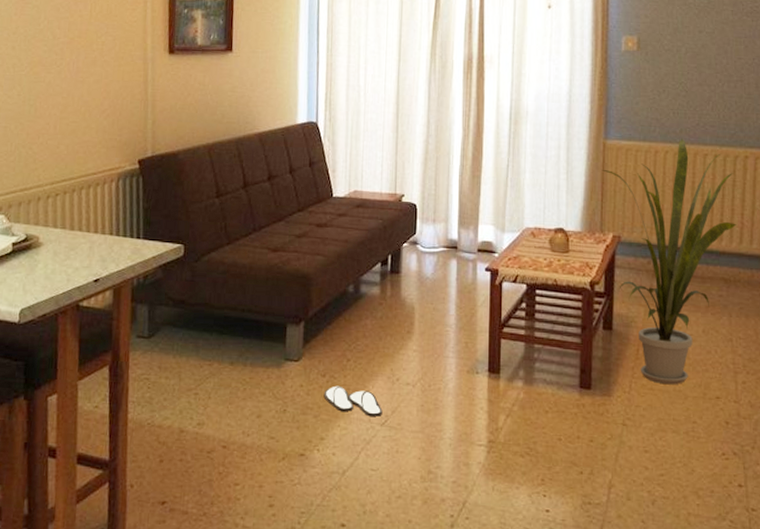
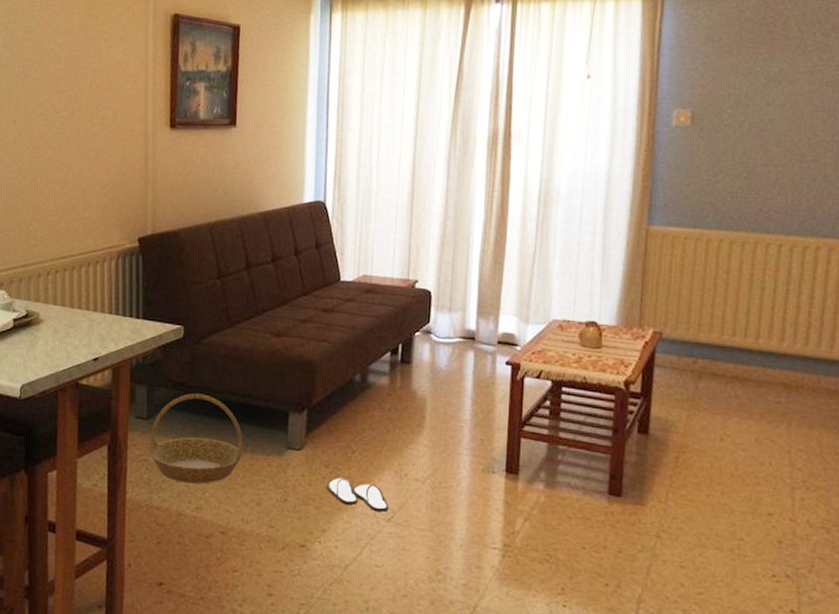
basket: none [151,310,243,400] -> present [149,393,243,484]
house plant: present [601,138,737,385] -> none [643,225,802,498]

